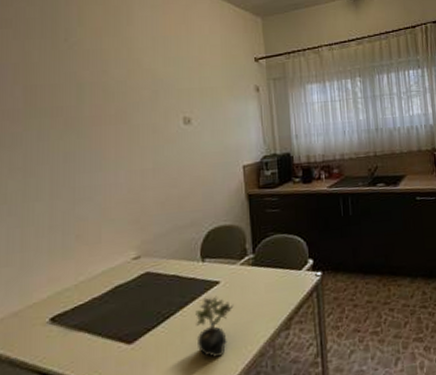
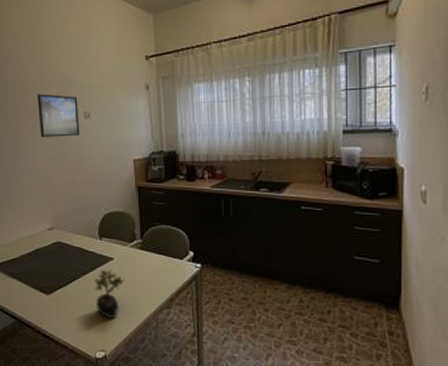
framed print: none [124,99,178,149] -> present [37,94,80,137]

